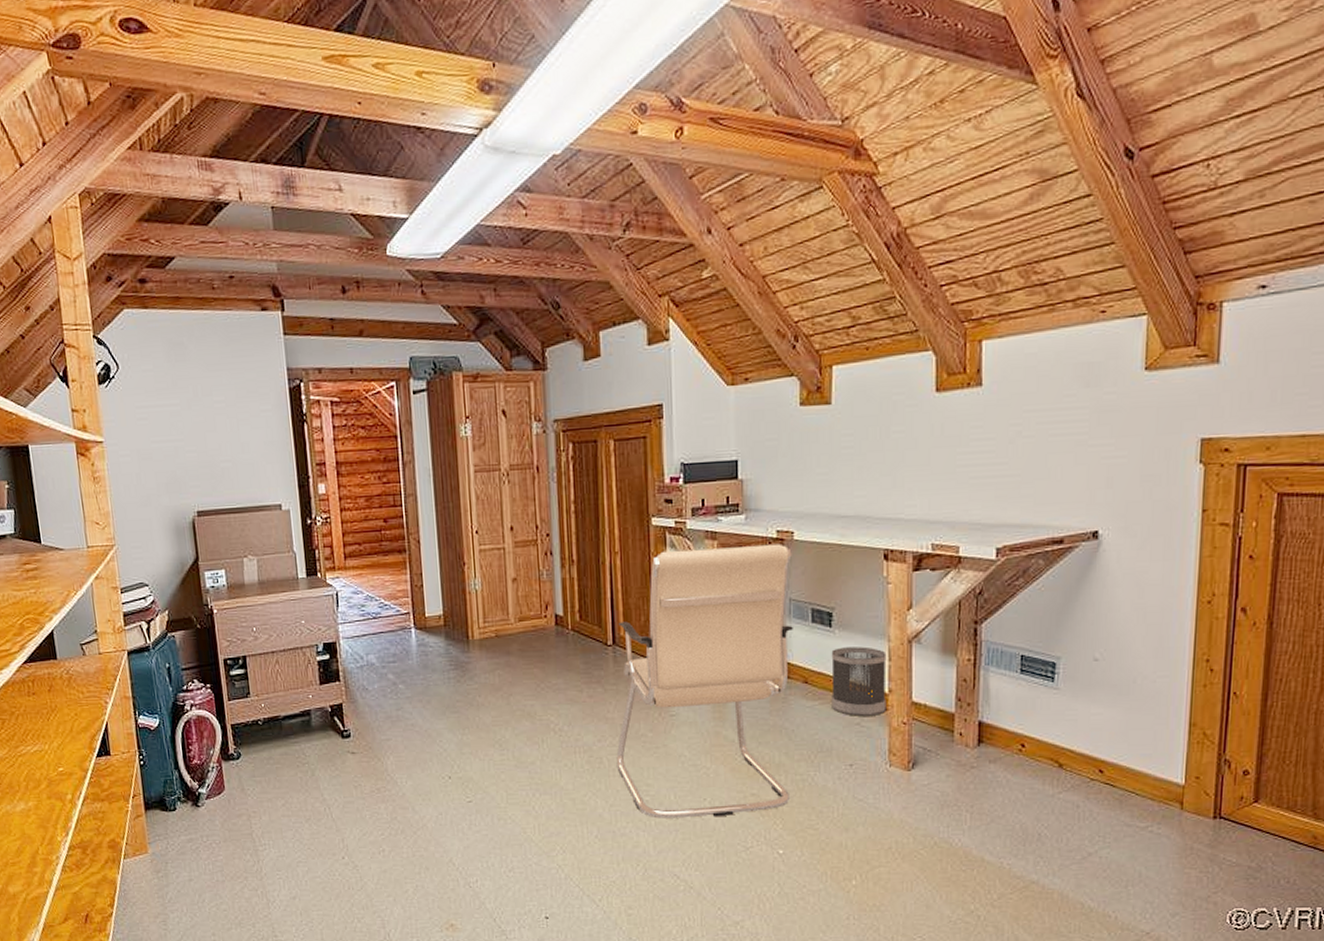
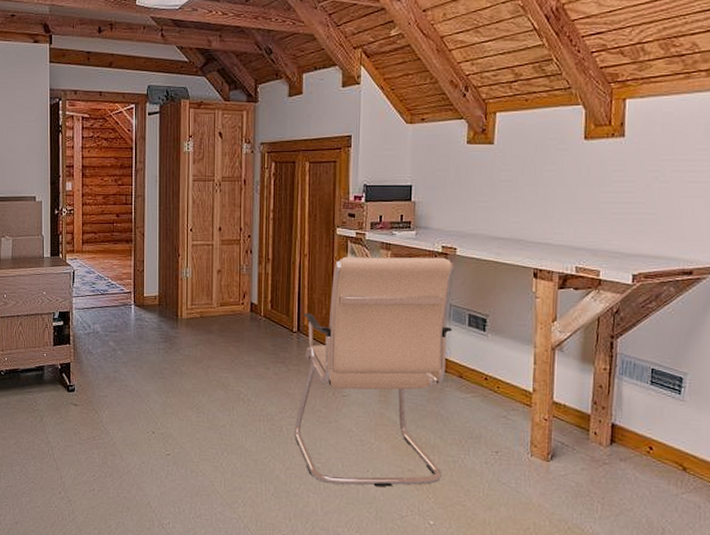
wastebasket: present [831,646,887,716] -> none [482,349,532,411]

